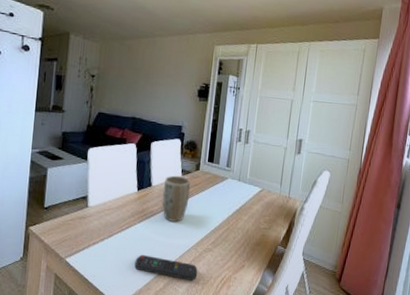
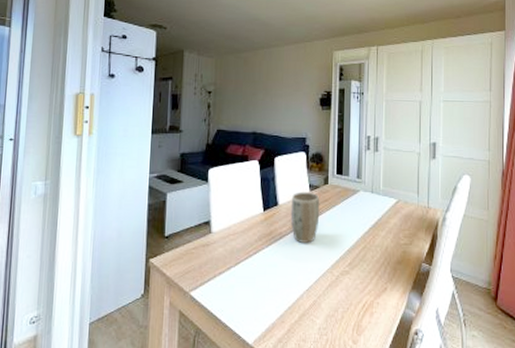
remote control: present [134,255,198,281] -> none [266,283,336,309]

